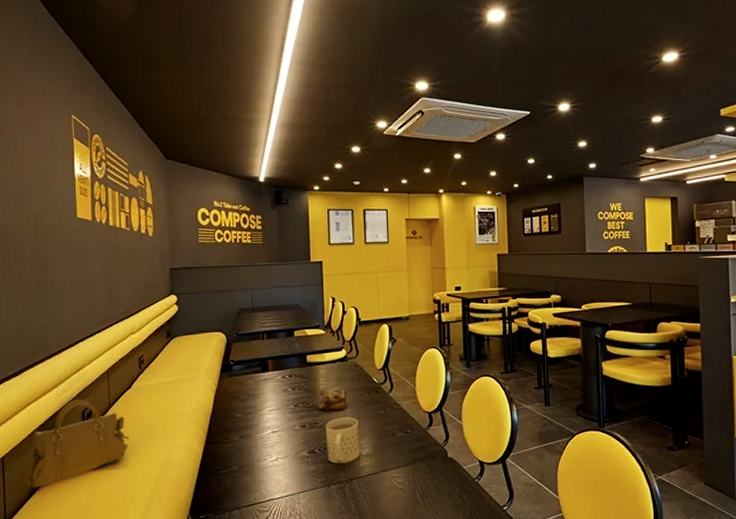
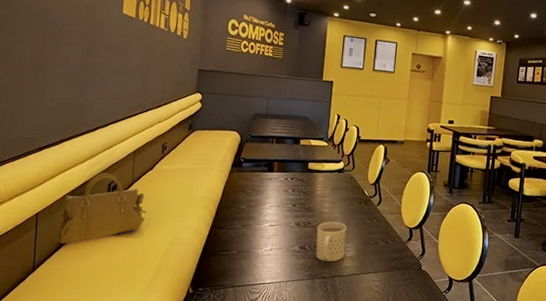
pastry: present [318,386,347,411] -> none [313,193,340,215]

